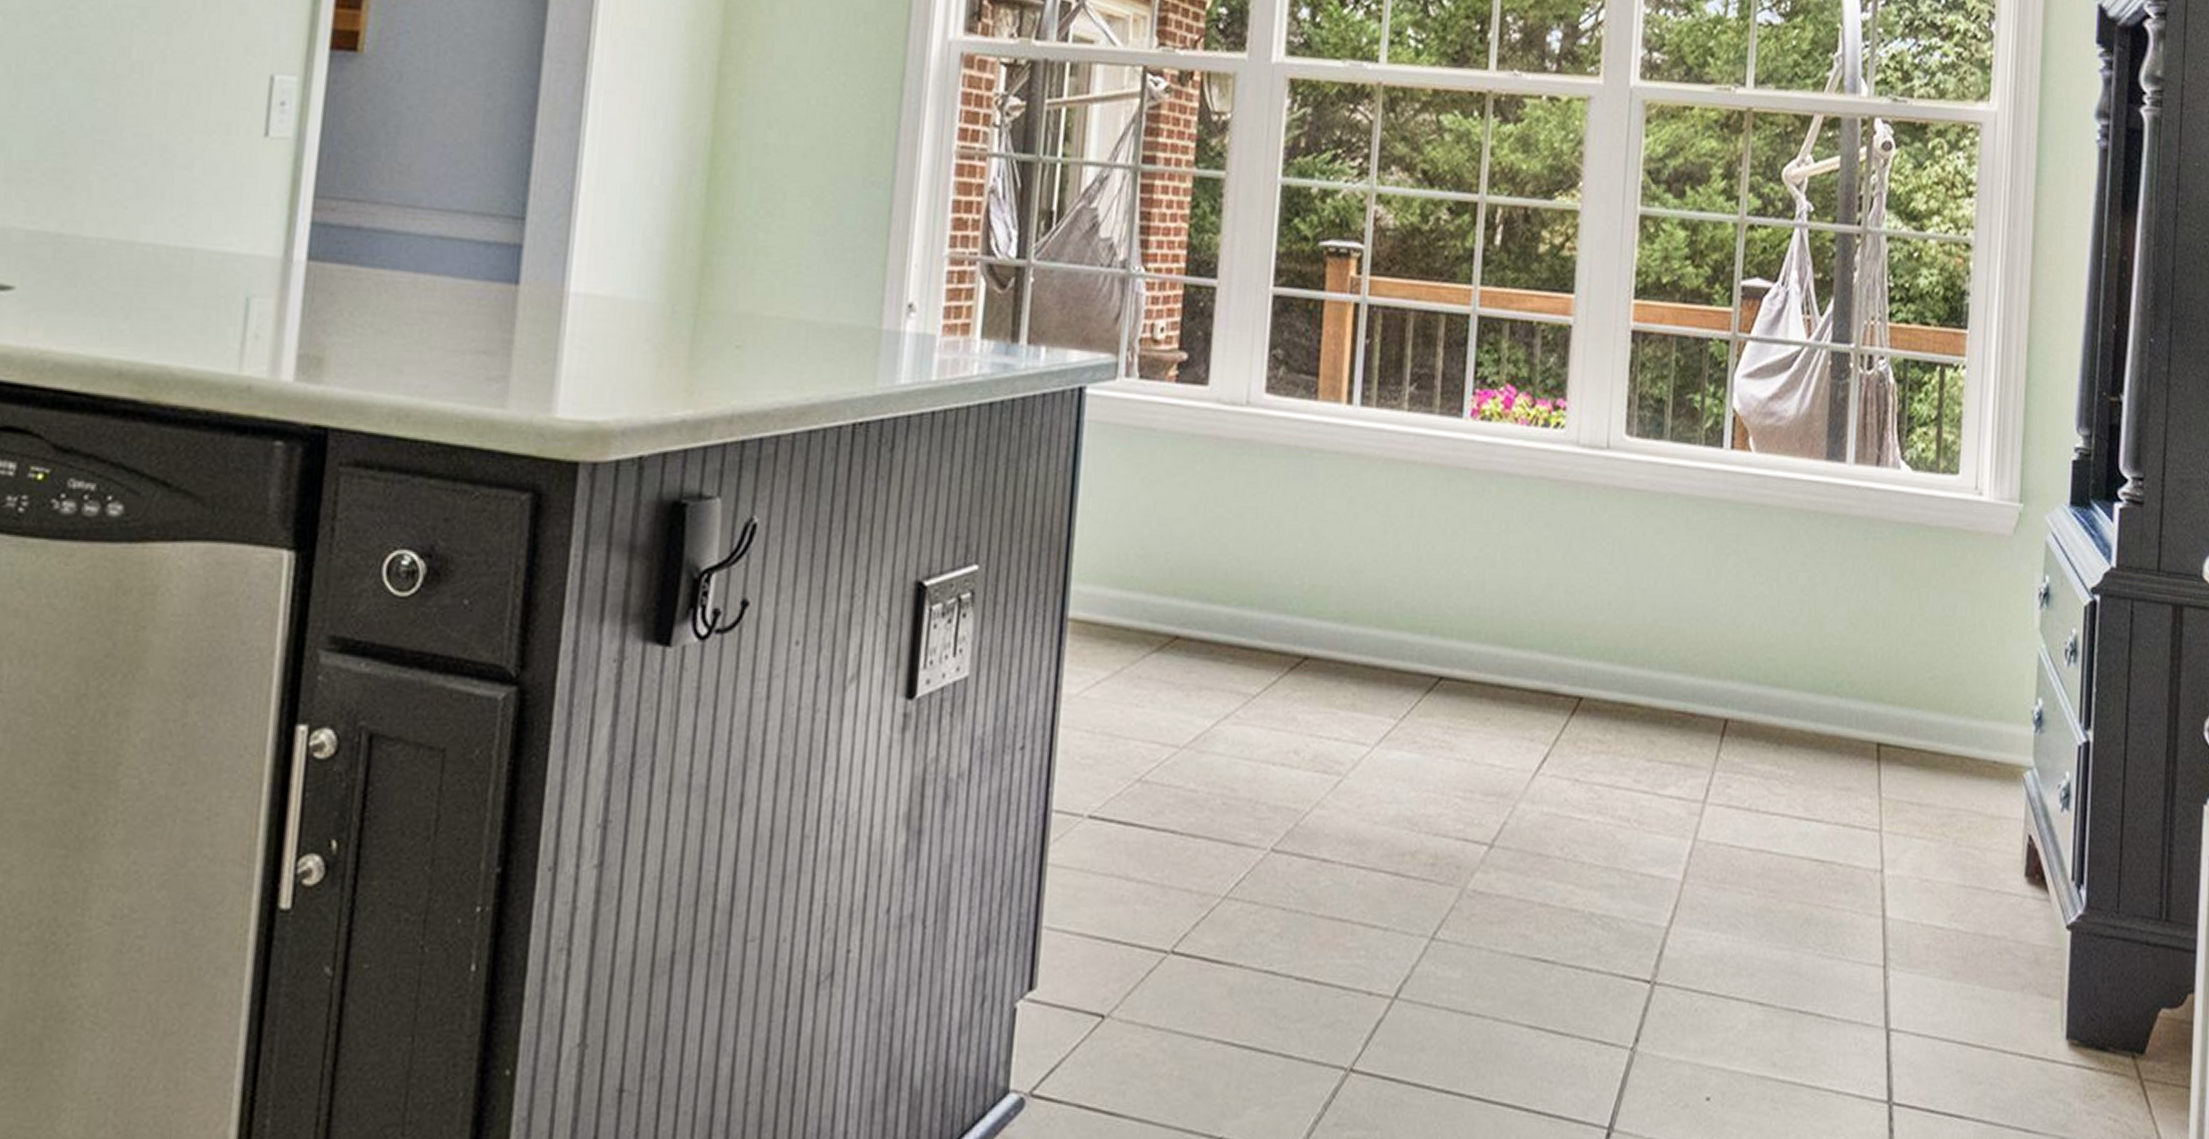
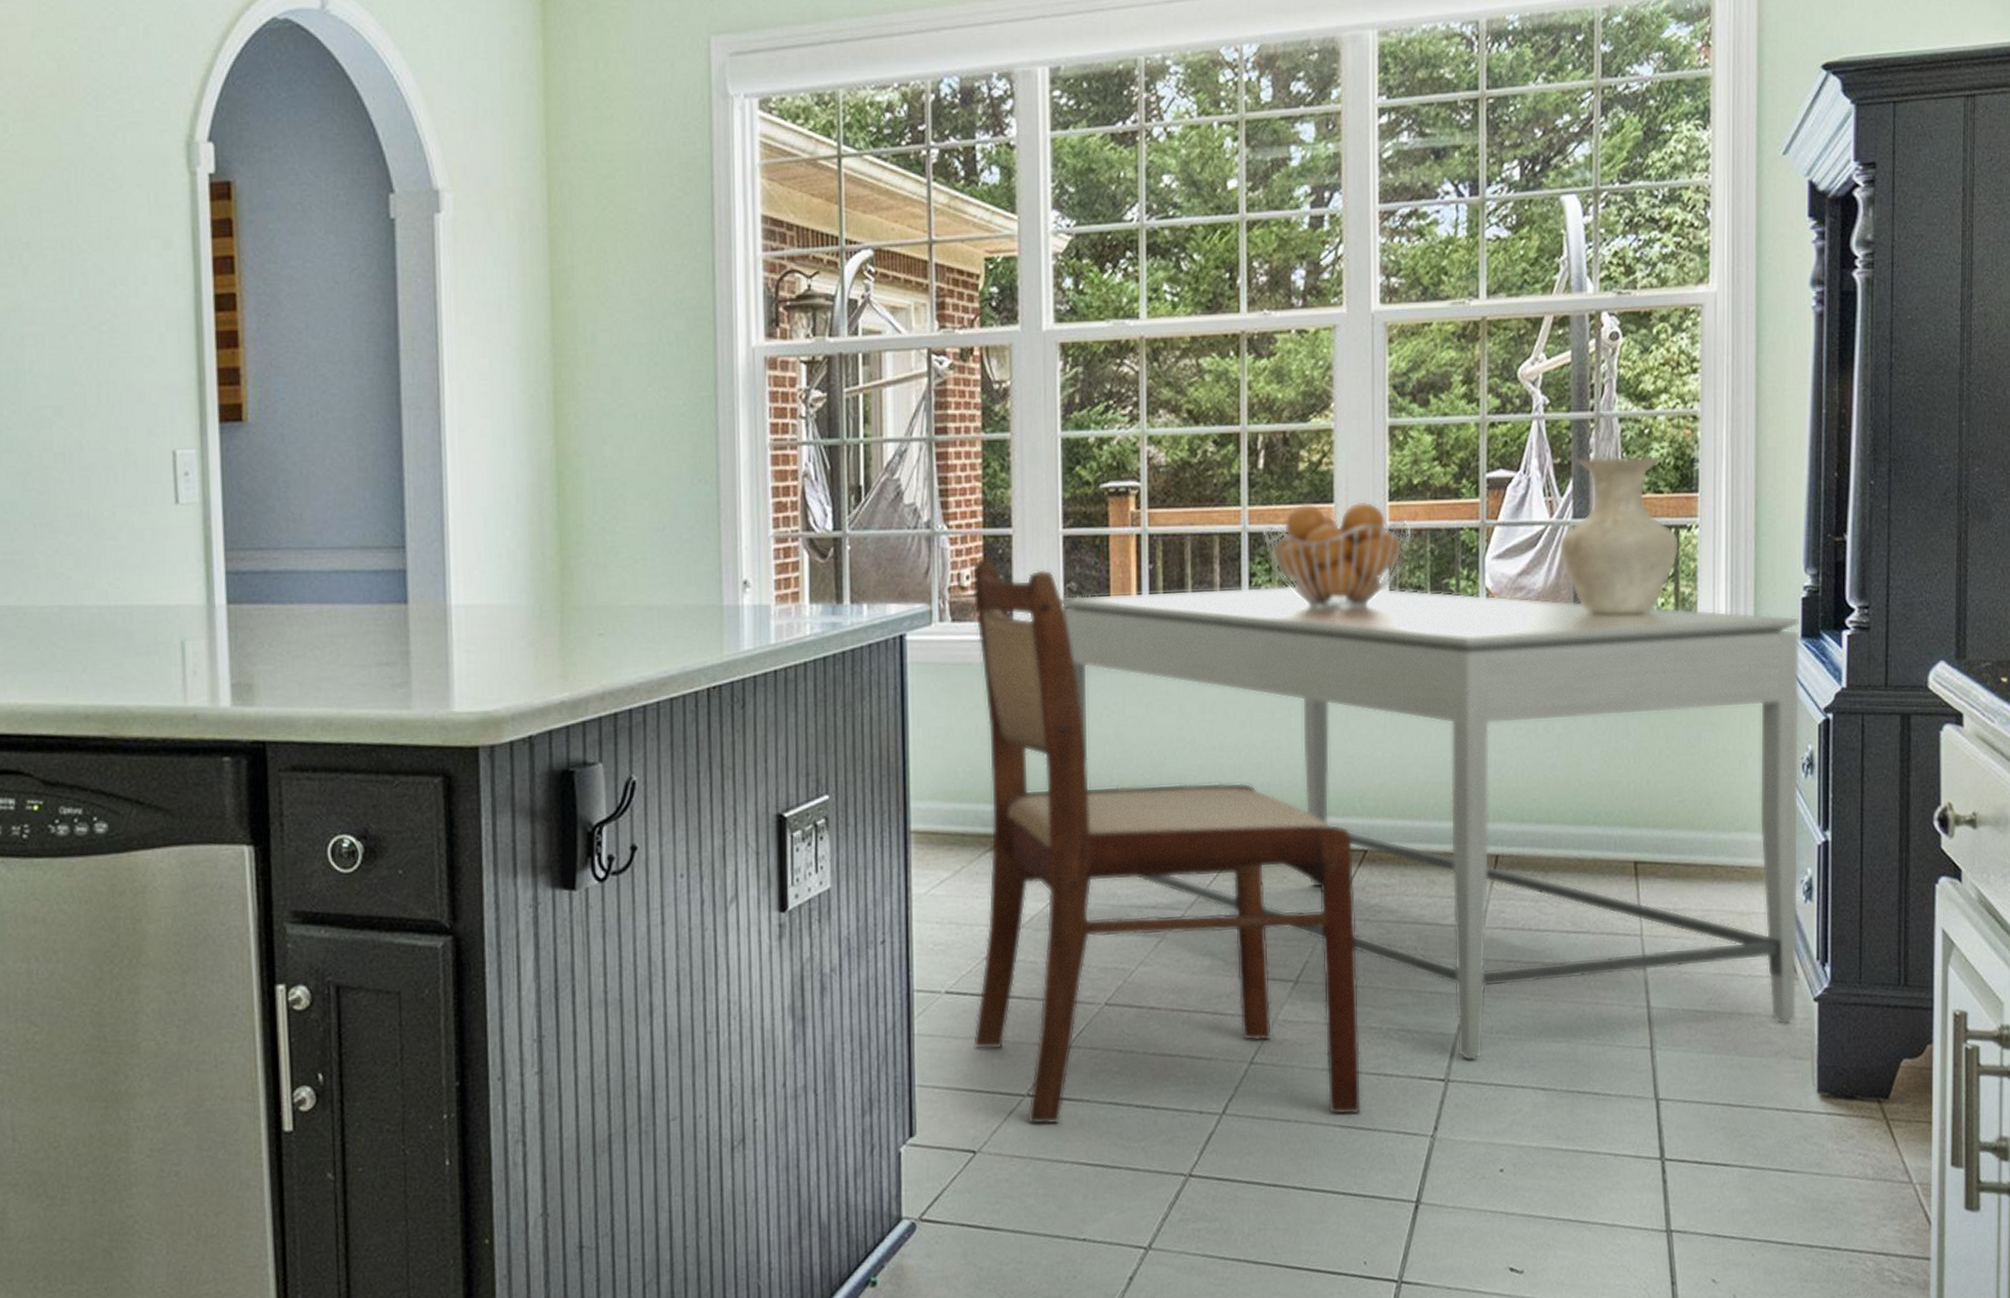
dining chair: none [1113,309,1567,1014] -> present [972,557,1362,1125]
dining table: none [1264,365,2069,962] -> present [1061,585,1800,1062]
fruit basket: none [1493,290,1657,416] -> present [1262,500,1412,609]
vase: none [1815,275,1945,459] -> present [1559,455,1680,616]

